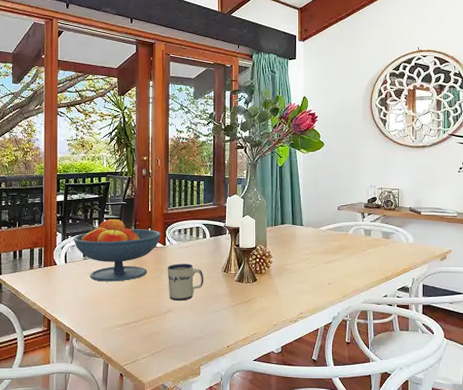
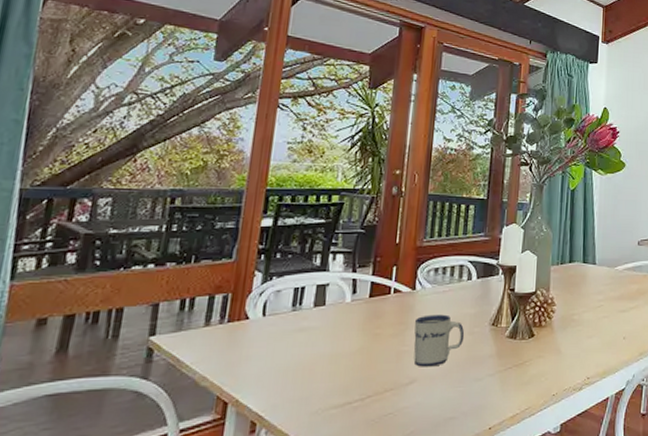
fruit bowl: present [73,219,162,282] -> none [279,252,411,343]

